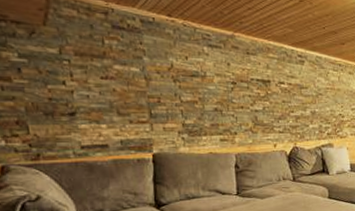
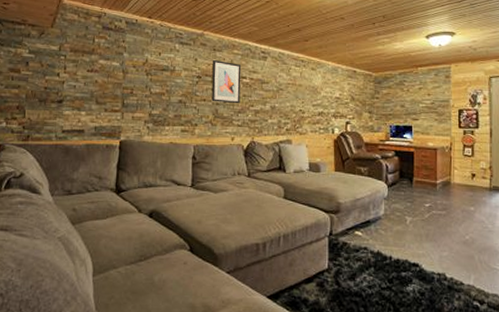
wall art: none [246,64,280,110] -> present [211,59,242,104]

